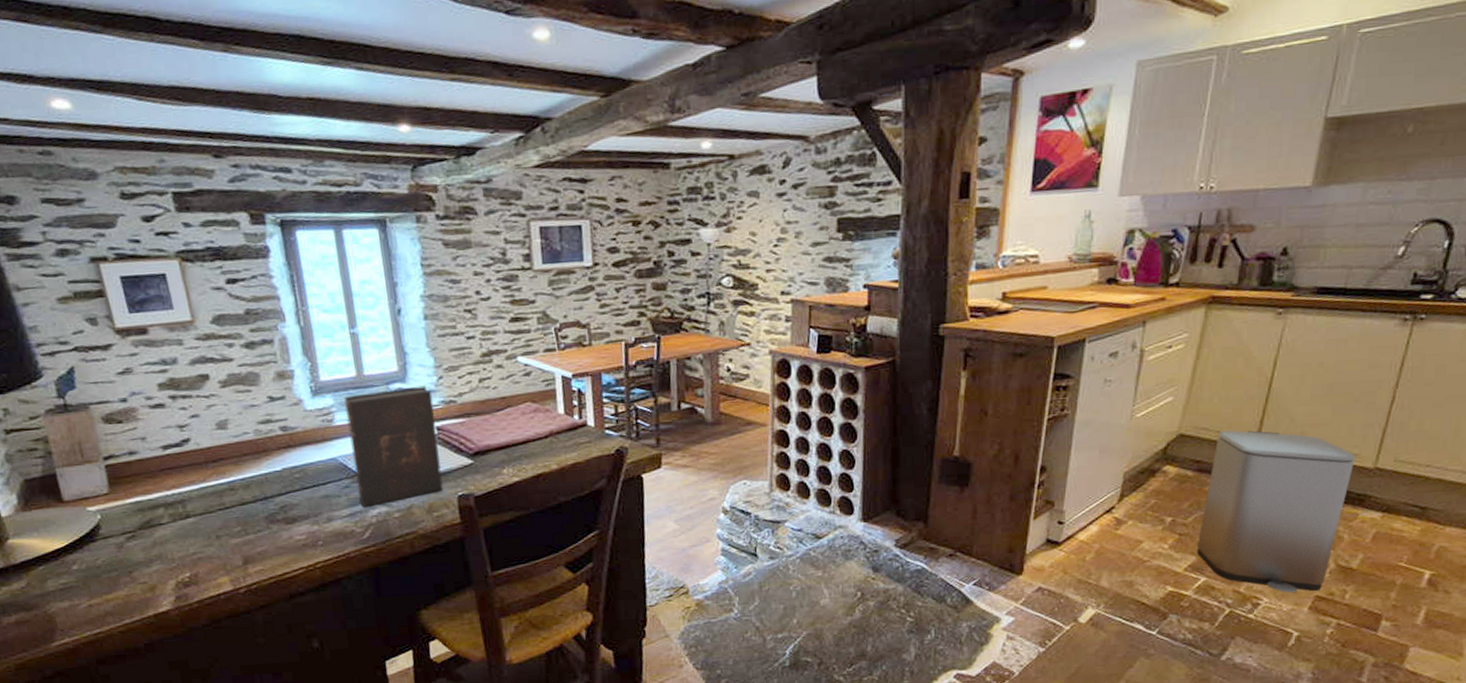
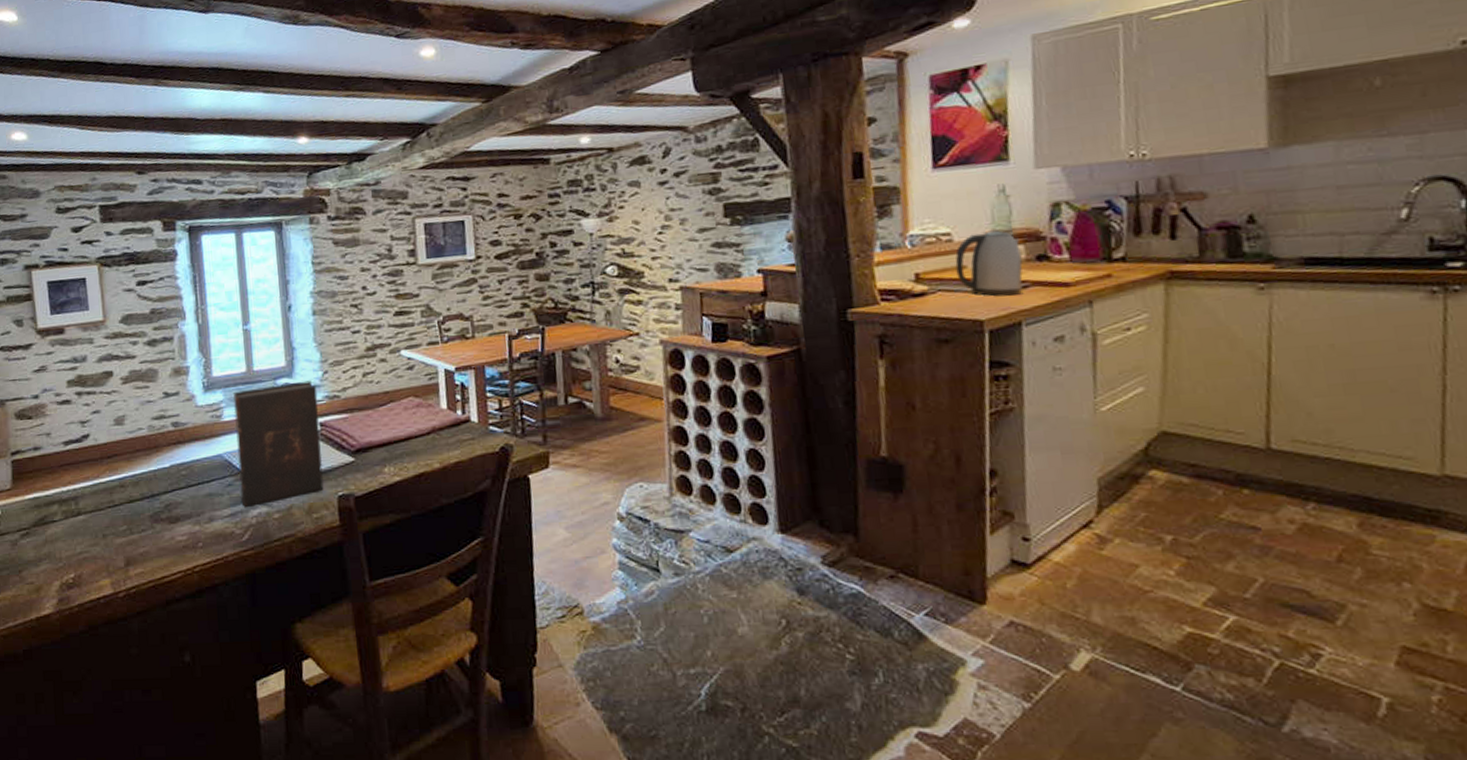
kettle: none [1038,254,1095,315] -> present [955,230,1023,296]
pedal bin: present [1197,430,1356,594] -> none [1212,427,1412,642]

